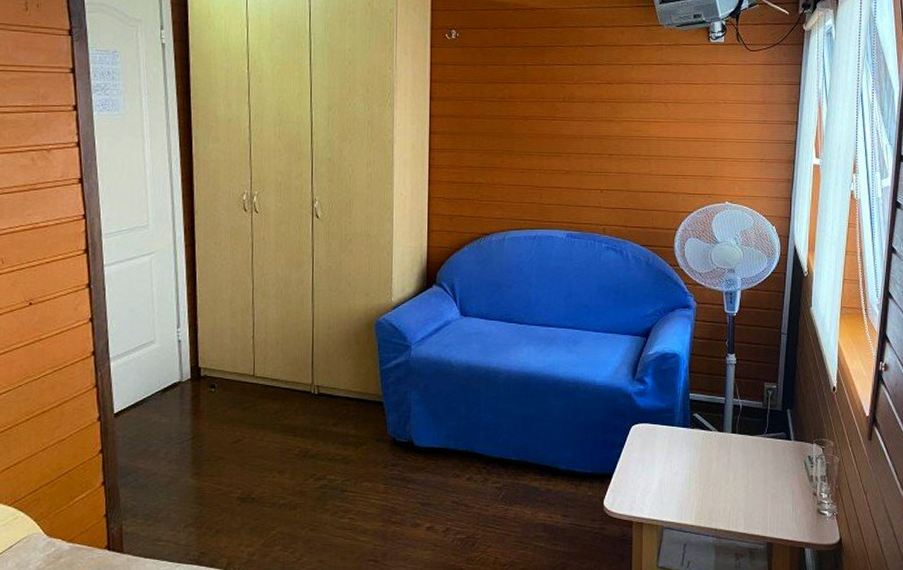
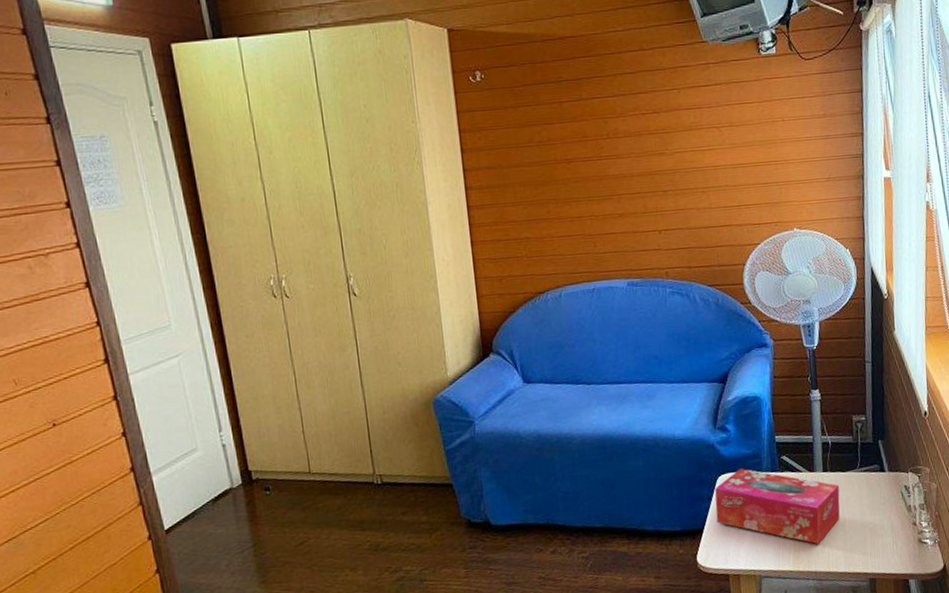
tissue box: none [626,421,745,503] -> present [715,468,840,545]

